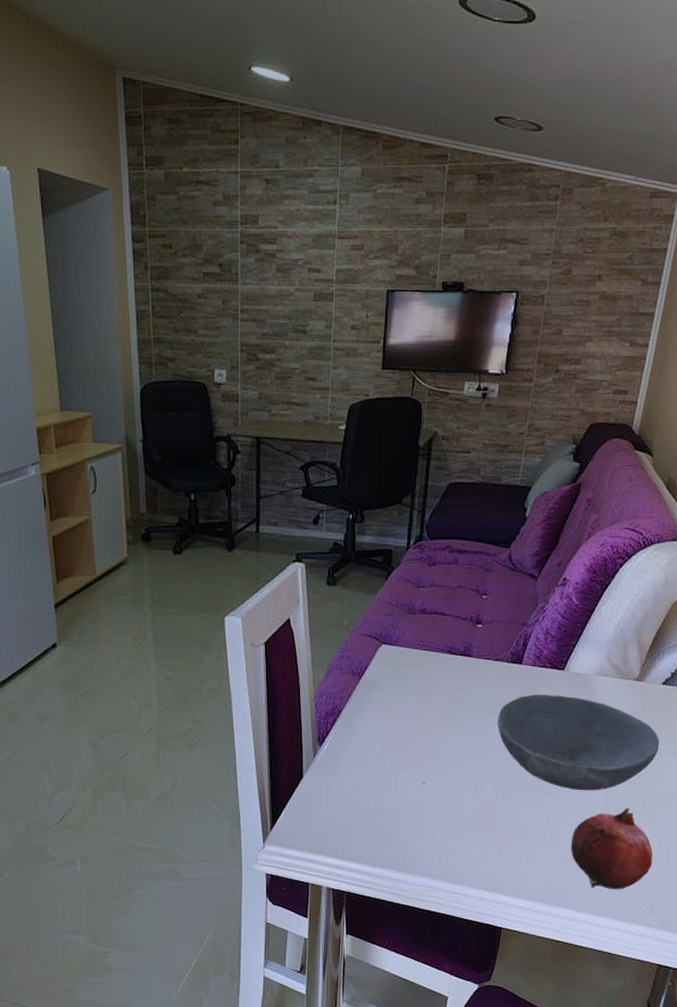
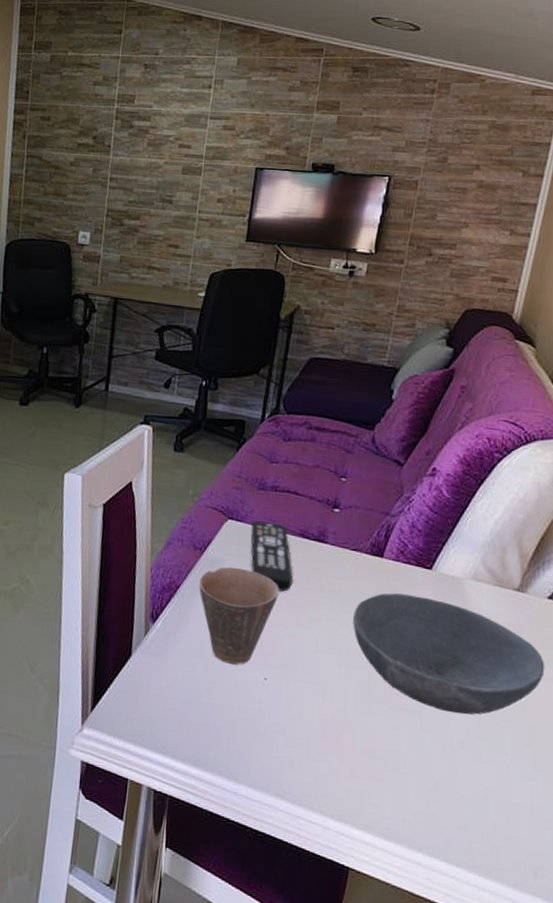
cup: none [359,687,432,773] -> present [198,566,279,665]
remote control: none [403,643,443,704] -> present [251,520,293,592]
fruit: present [570,807,653,890] -> none [435,740,538,842]

